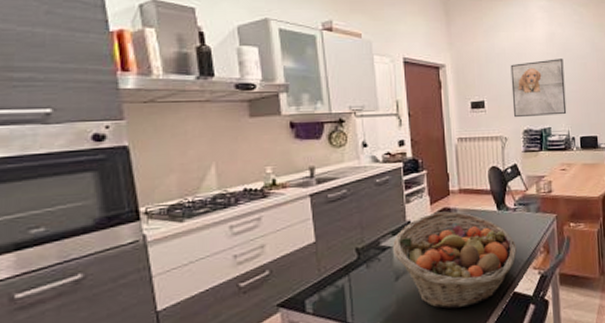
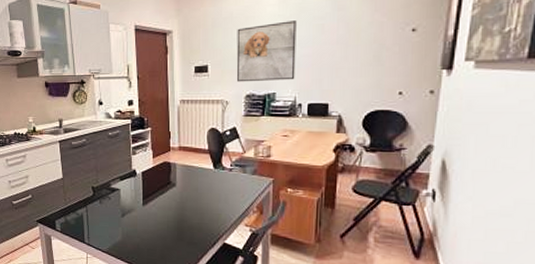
fruit basket: present [393,211,517,309] -> none [121,165,230,248]

